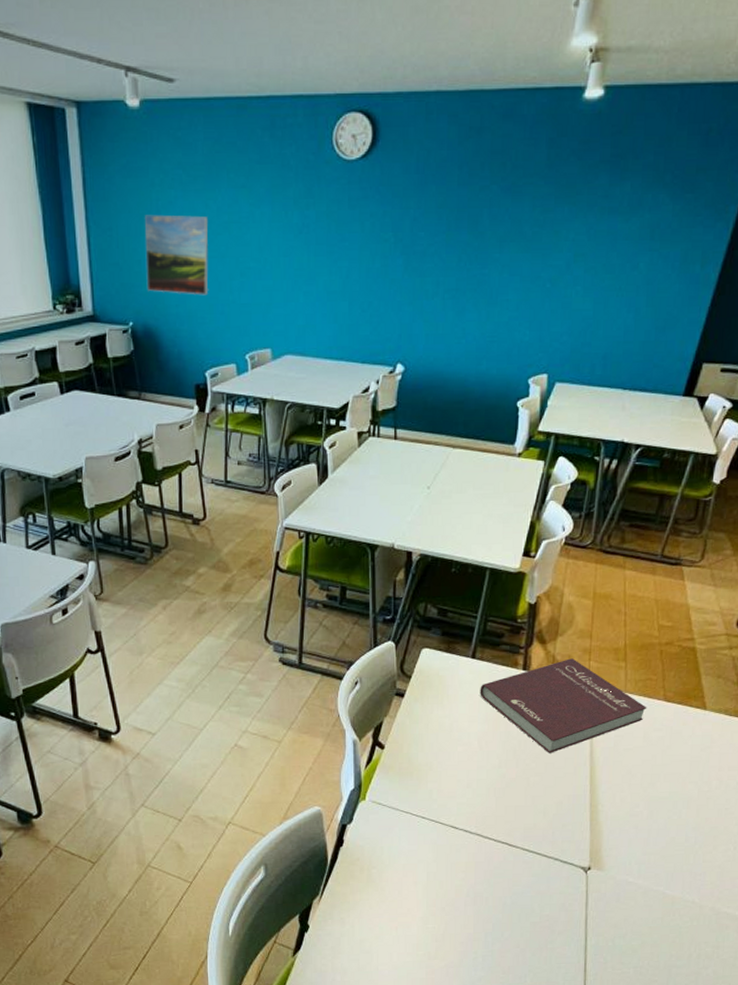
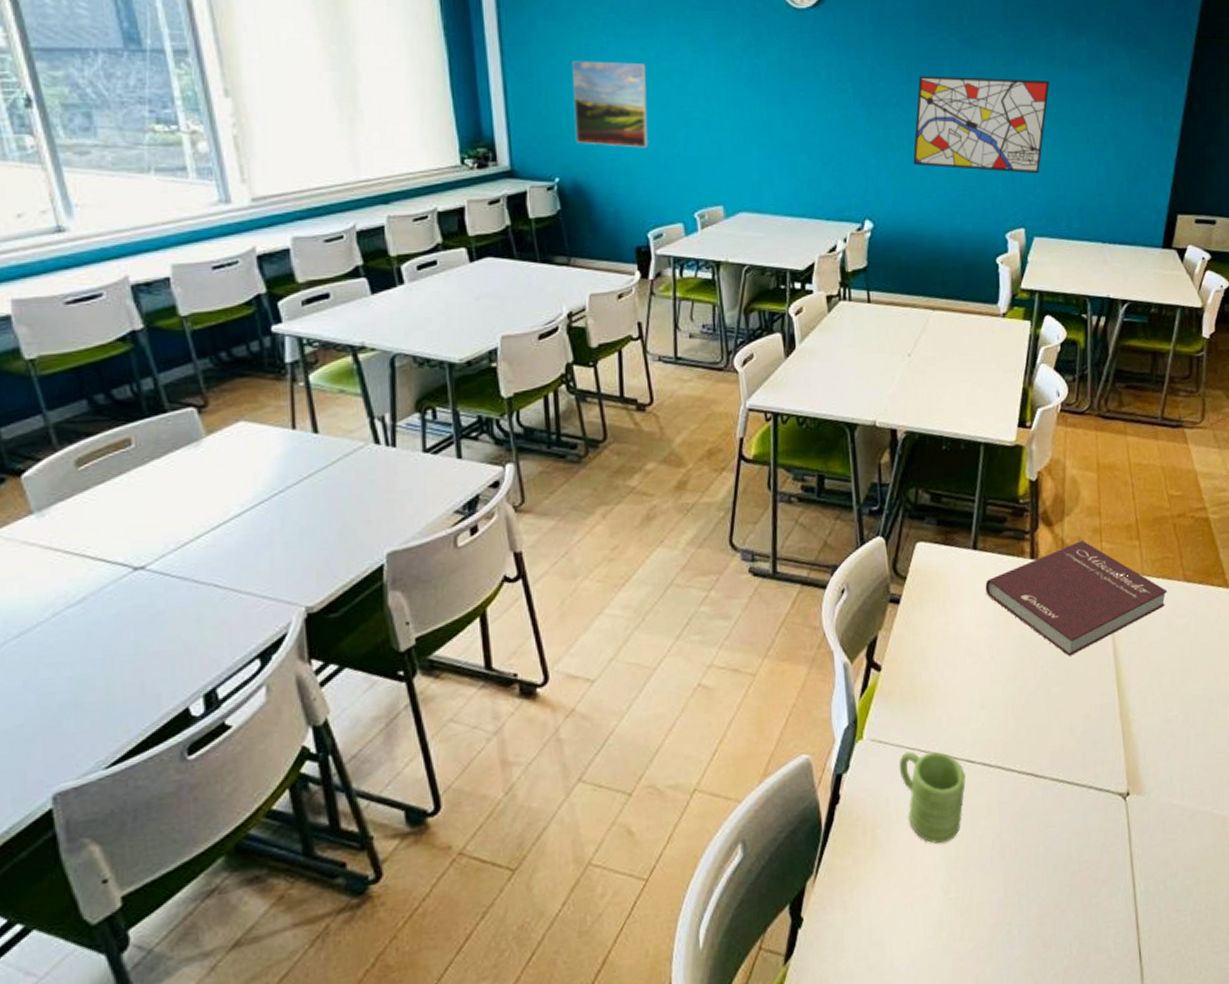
mug: none [393,814,449,887] -> present [898,751,966,844]
wall art: none [446,224,587,322] -> present [913,75,1050,174]

